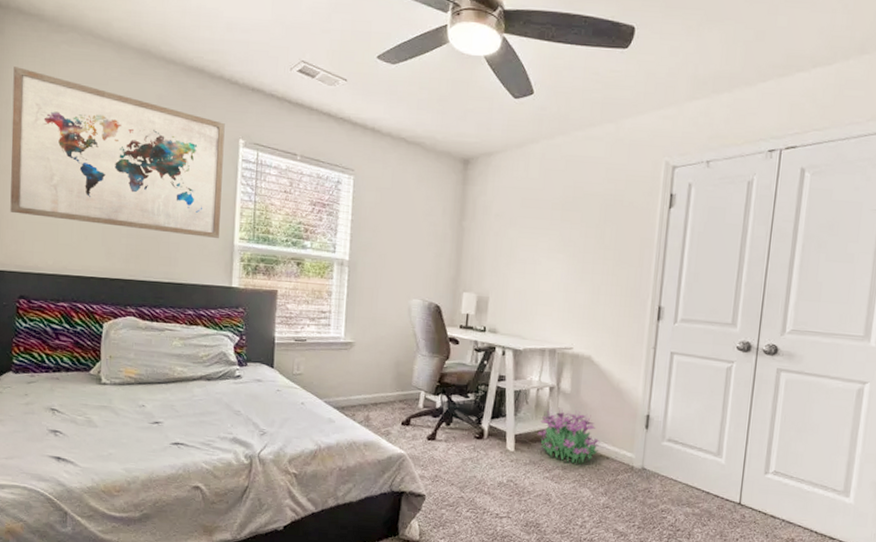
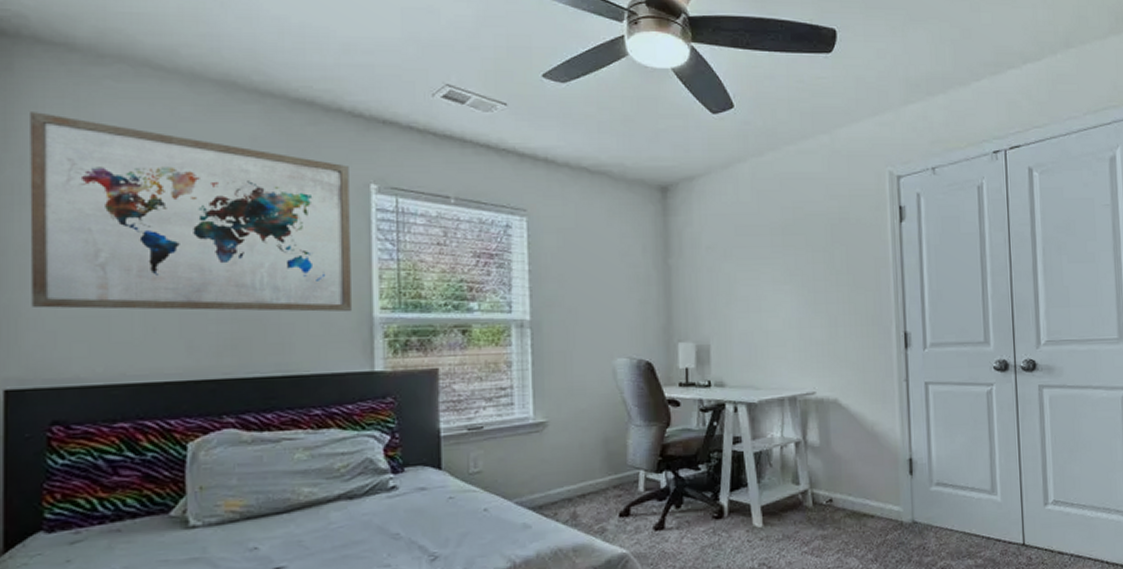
decorative plant: present [537,409,601,464] -> none [787,465,863,530]

